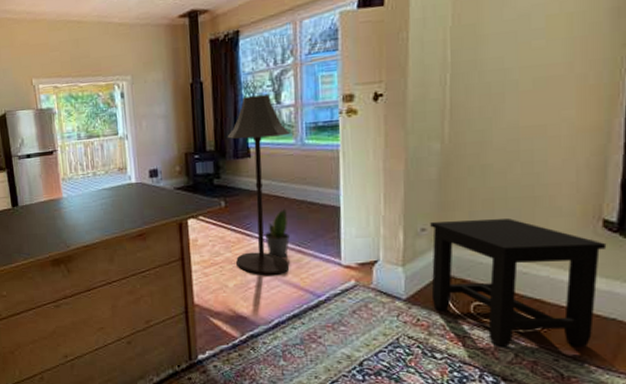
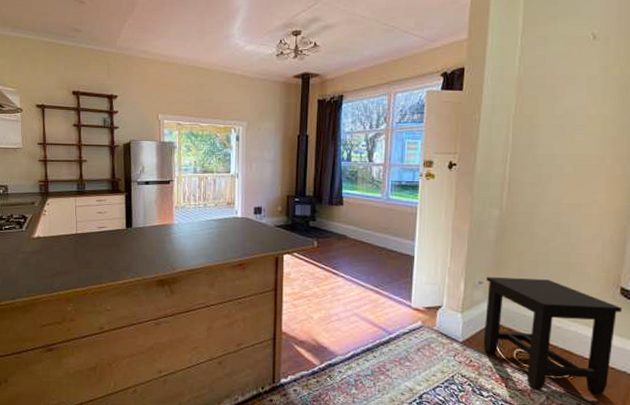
floor lamp: present [227,94,291,276] -> none [322,153,379,312]
potted plant: present [264,208,290,258] -> none [348,253,370,296]

